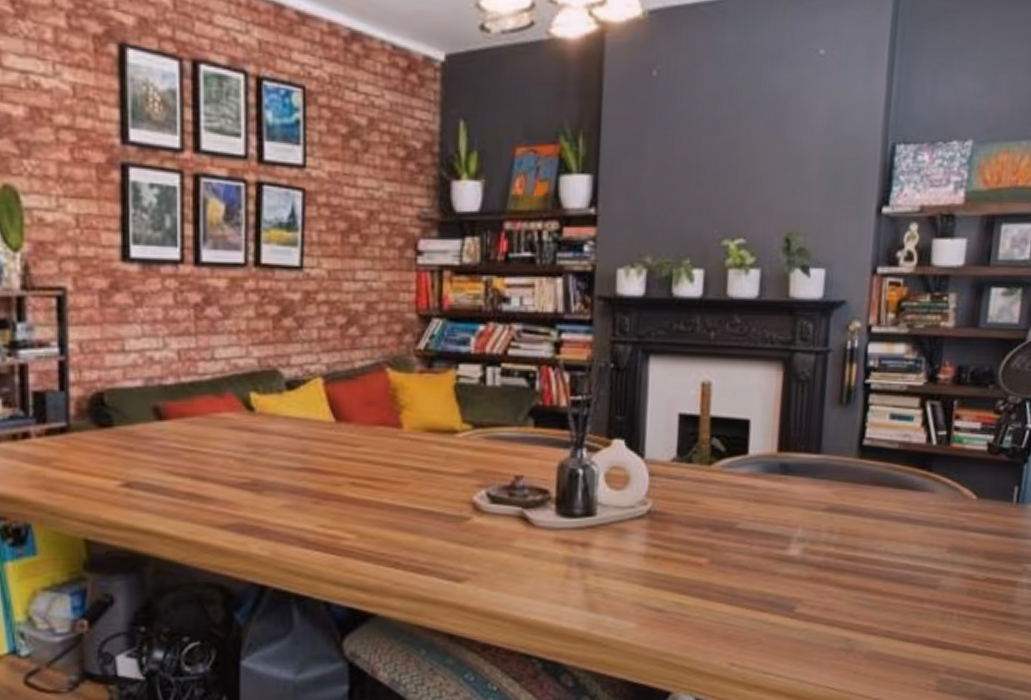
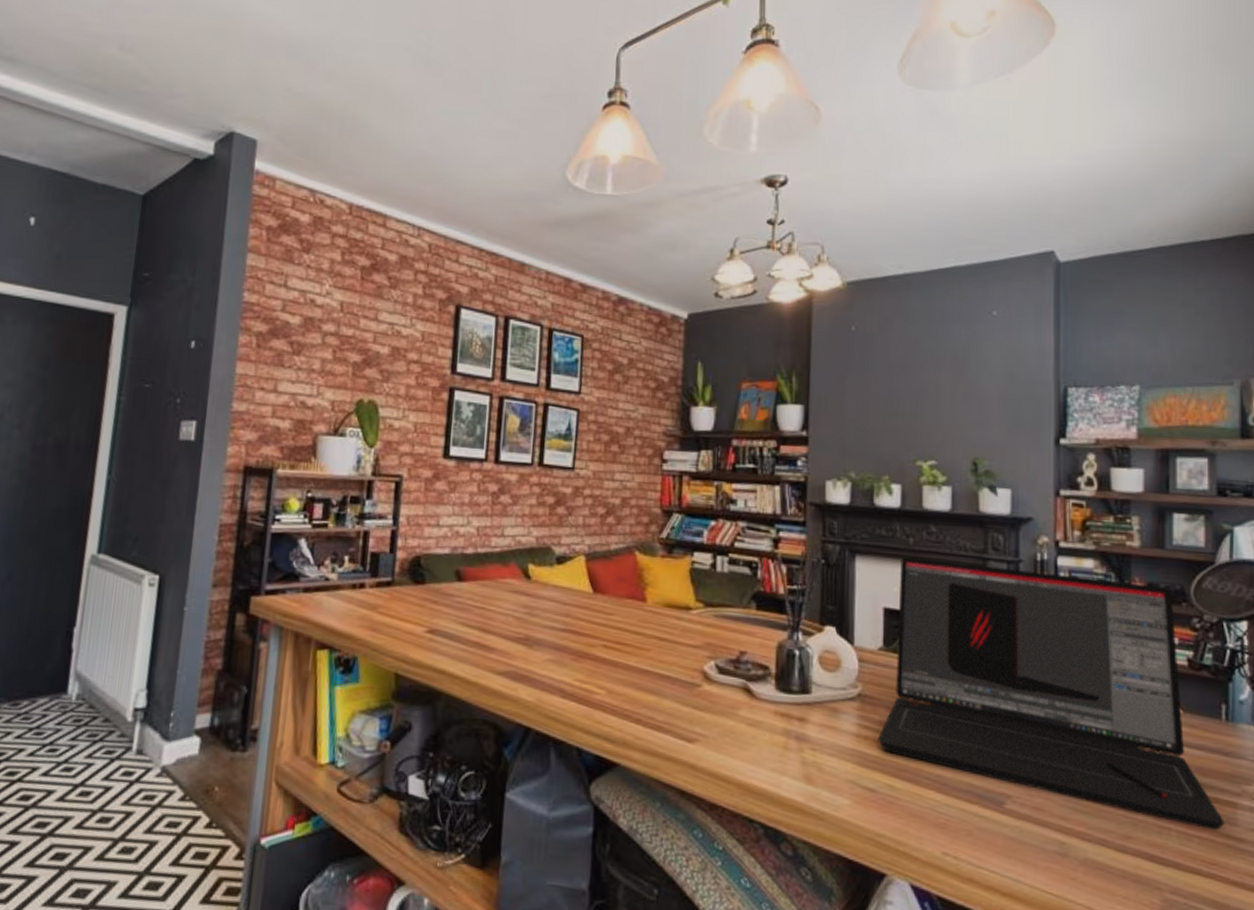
laptop: none [667,353,1004,610] -> present [878,556,1225,831]

